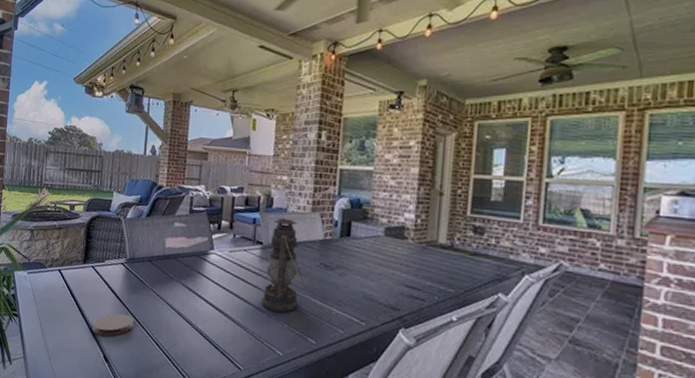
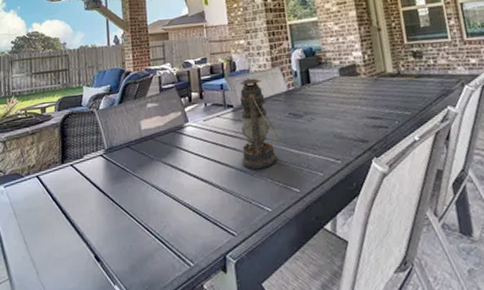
coaster: present [93,313,134,336] -> none [79,206,121,235]

